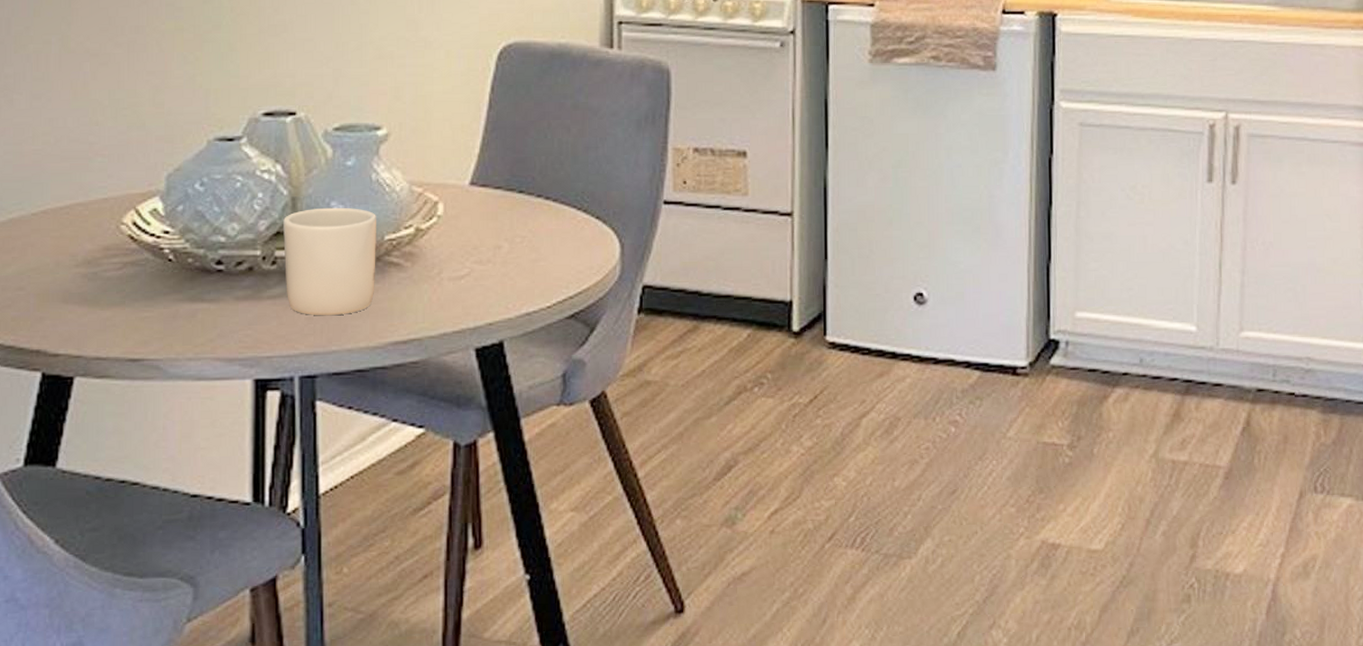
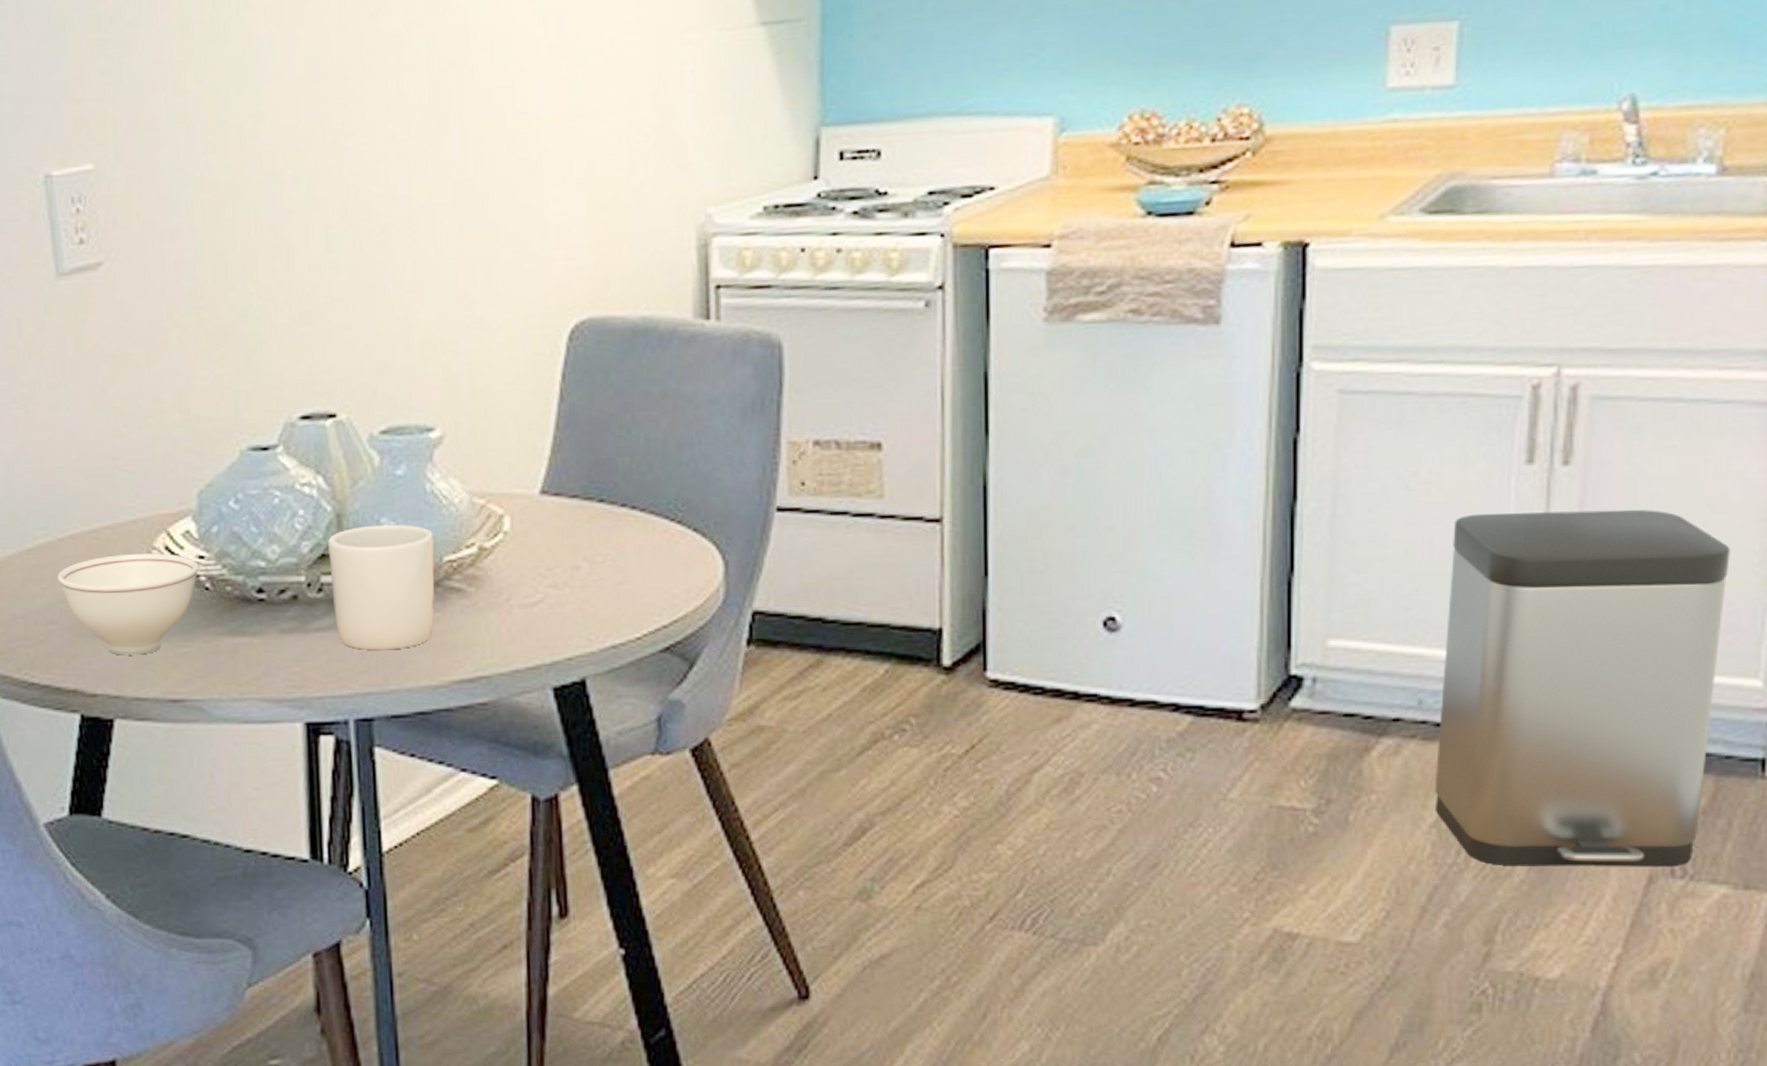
bowl: none [28,228,164,319] -> present [57,553,199,656]
pedal bin: none [1153,217,1342,486] -> present [1434,509,1730,867]

